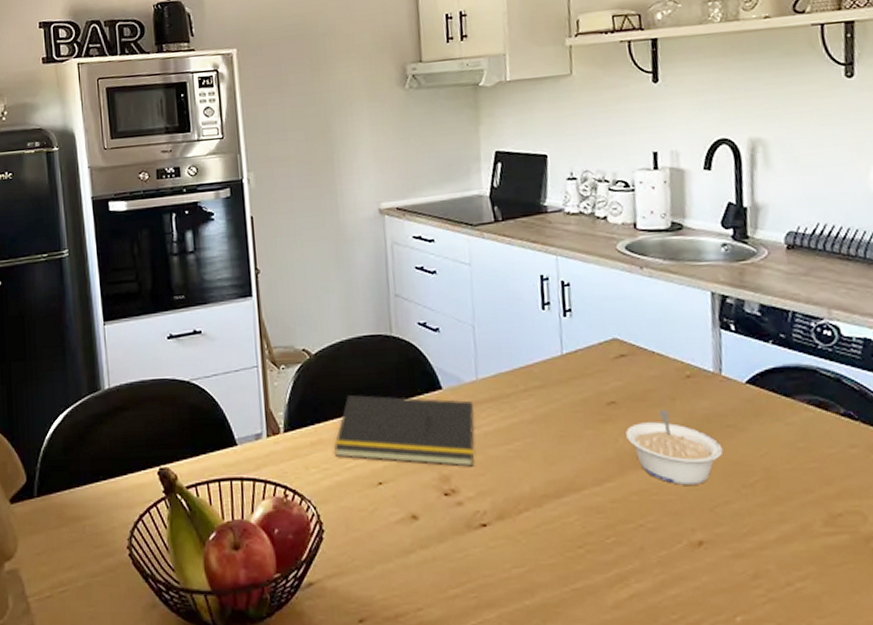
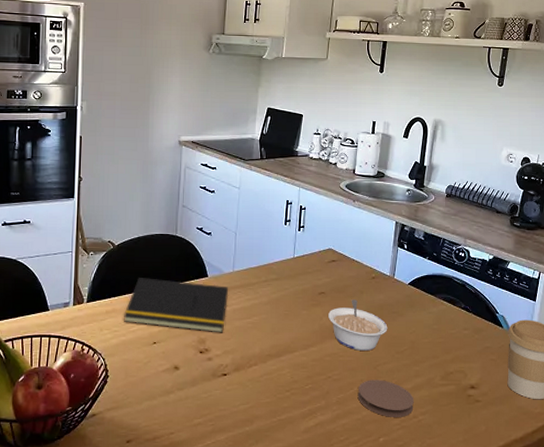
coaster: none [689,528,785,585] -> present [357,380,415,417]

